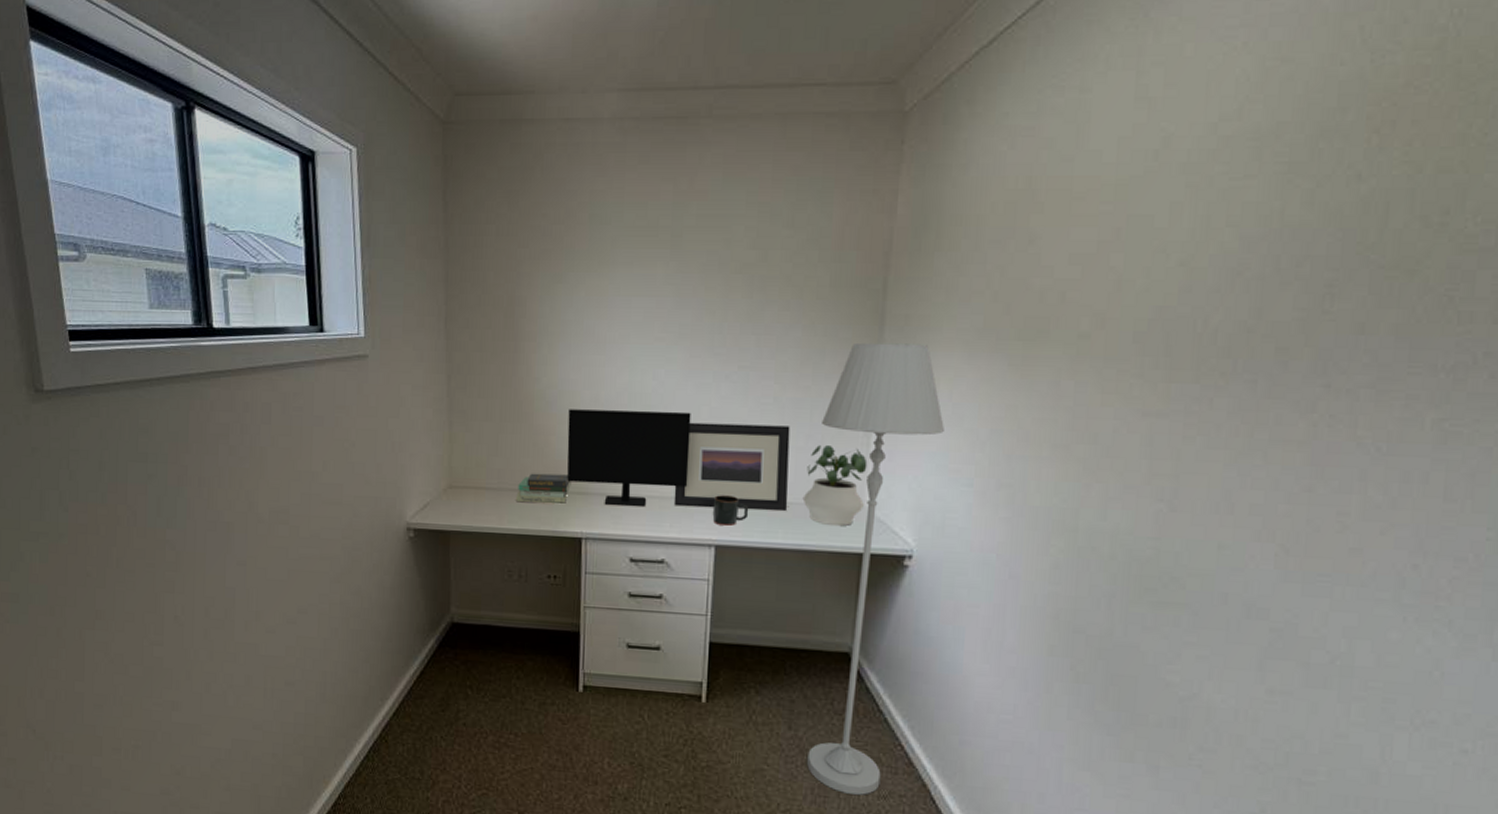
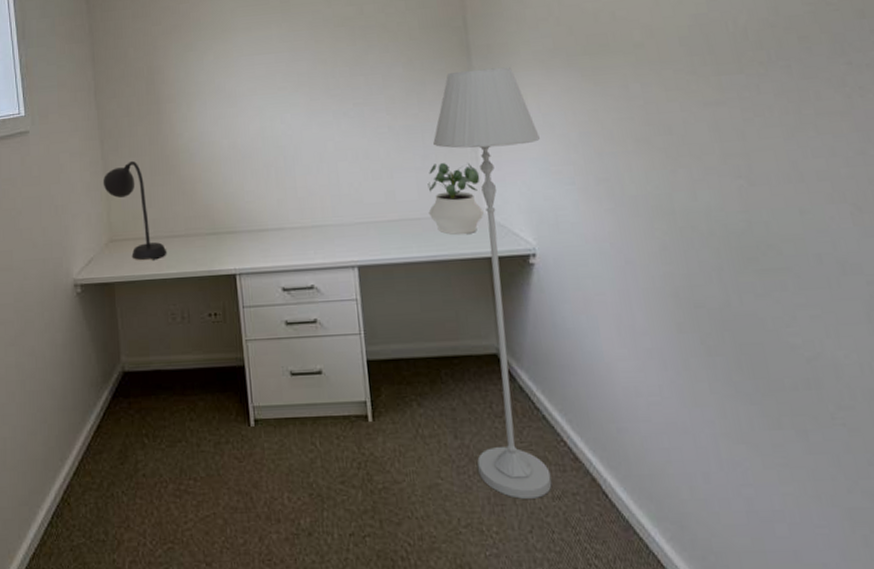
desk lamp: none [446,402,509,513] -> present [102,160,166,261]
books: present [516,473,571,503] -> none [172,217,221,248]
monitor: present [567,409,691,508] -> none [210,148,325,241]
picture frame: present [673,422,790,512] -> none [313,150,417,234]
mug: present [712,495,749,527] -> none [349,218,384,248]

